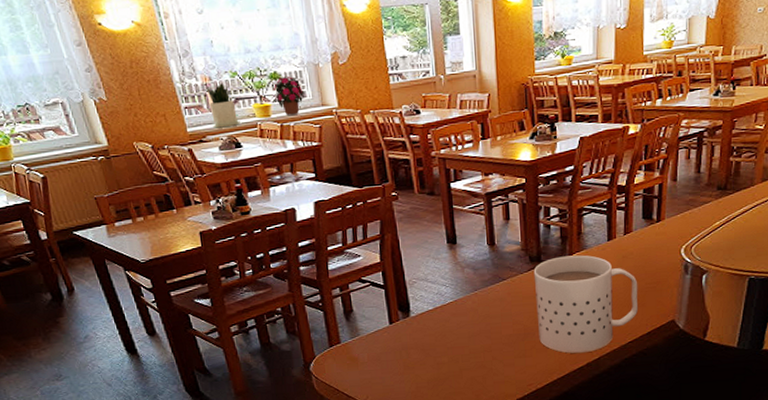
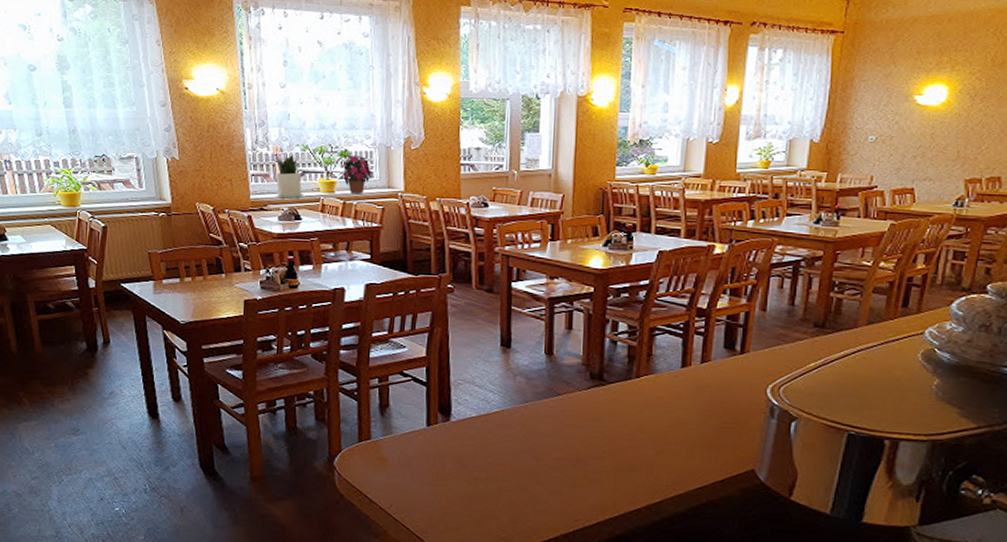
mug: present [533,255,639,354] -> none [592,377,714,493]

